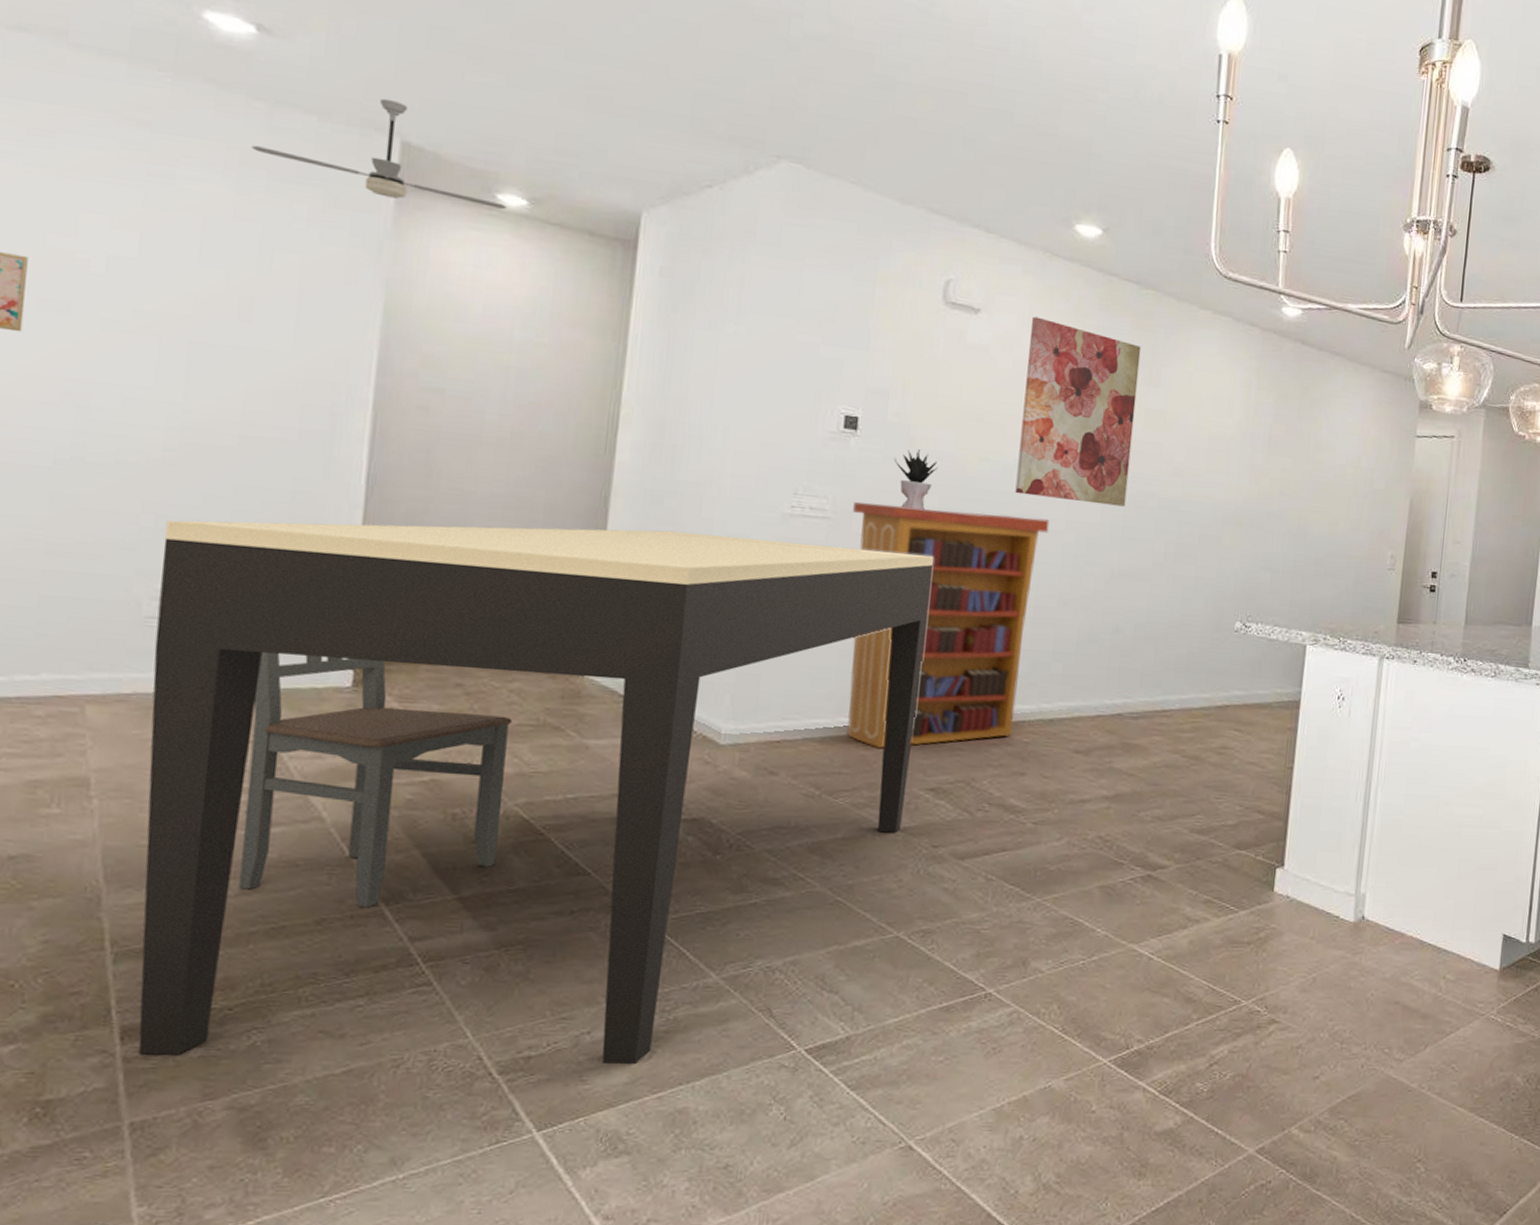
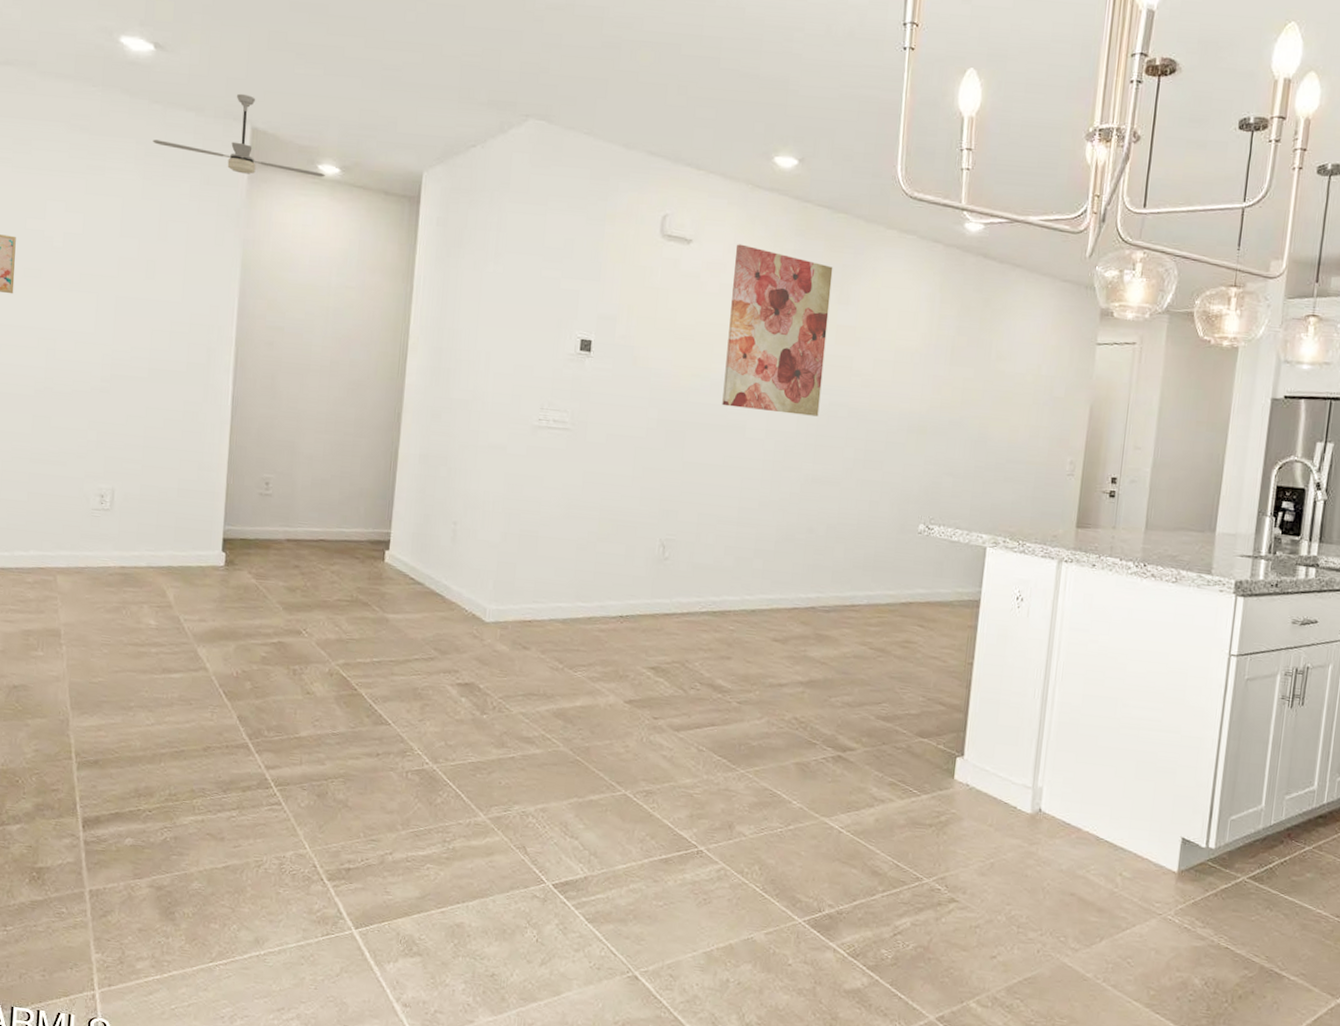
dining table: present [138,520,934,1065] -> none [93,434,654,883]
dining chair: present [239,651,513,908] -> none [154,536,334,741]
bookcase: present [847,501,1050,749] -> none [584,414,752,631]
potted plant: present [893,449,938,509] -> none [620,368,657,421]

